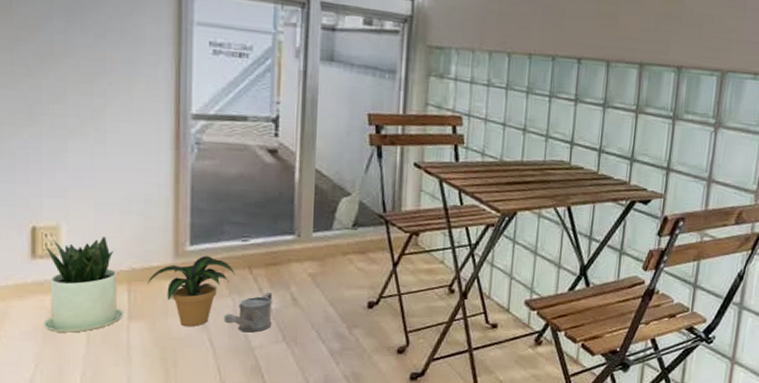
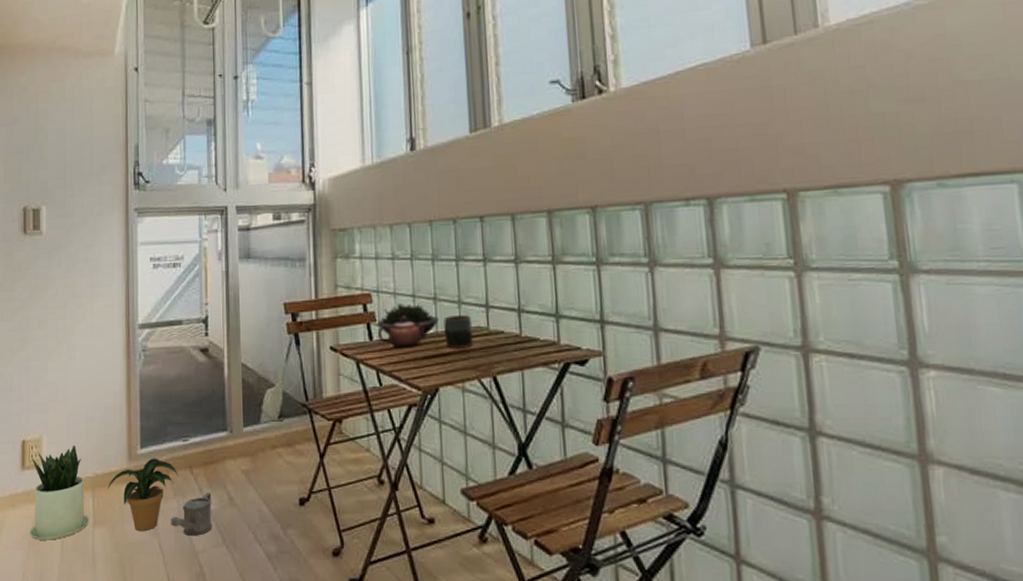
teapot: none [463,142,515,172] -> present [377,316,428,348]
succulent plant: none [464,130,526,163] -> present [376,304,439,335]
mug: none [528,147,557,179] -> present [443,315,474,349]

